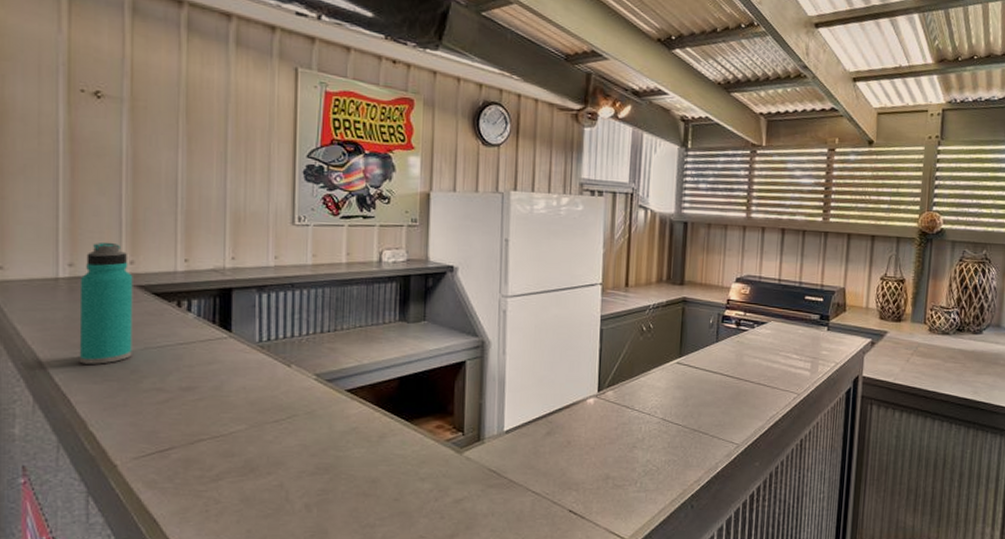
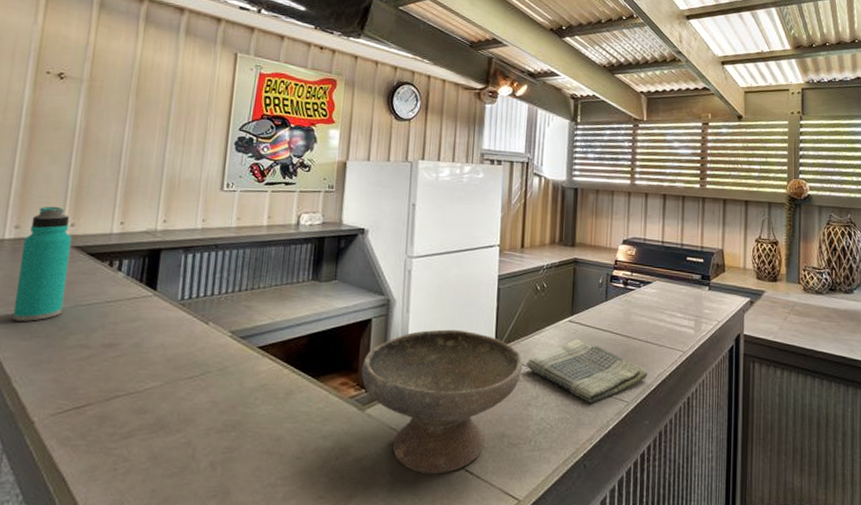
bowl: none [457,371,628,515] -> present [361,329,523,474]
dish towel: none [632,381,760,446] -> present [527,339,648,403]

